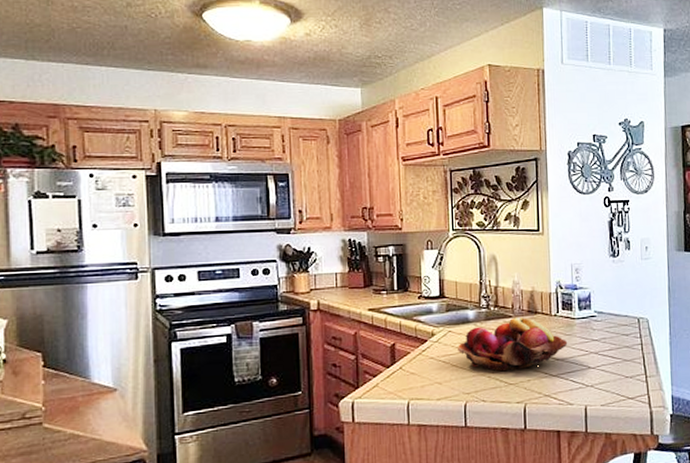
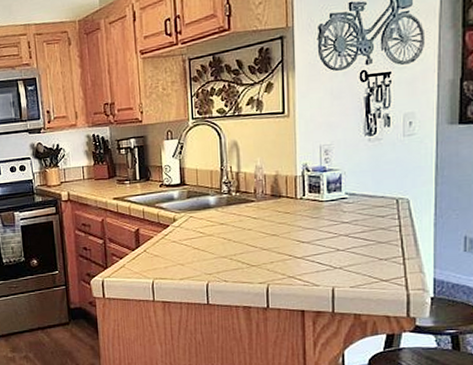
fruit basket: present [458,316,568,371] -> none [199,201,315,253]

